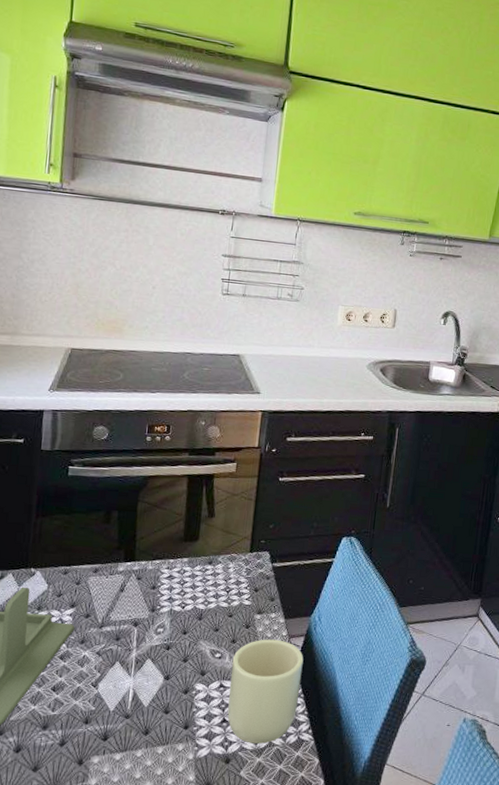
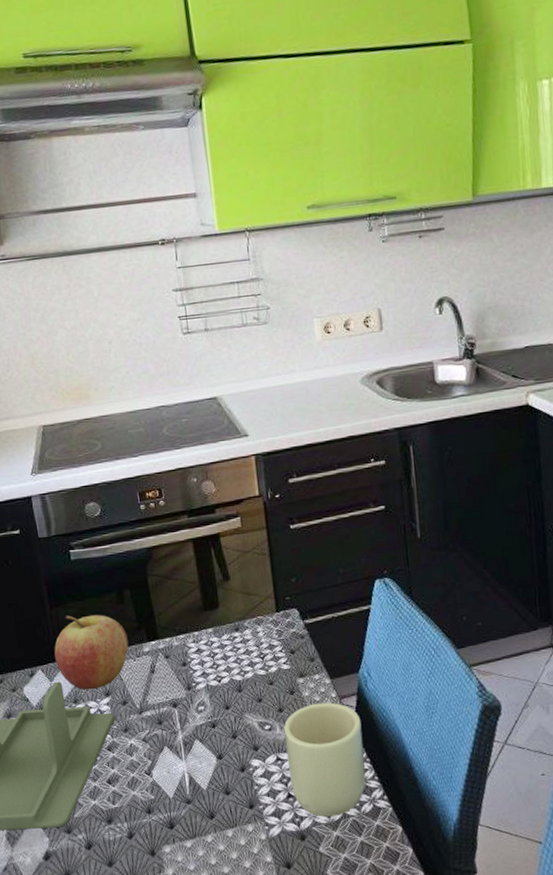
fruit: none [29,526,106,600] -> present [54,614,129,690]

